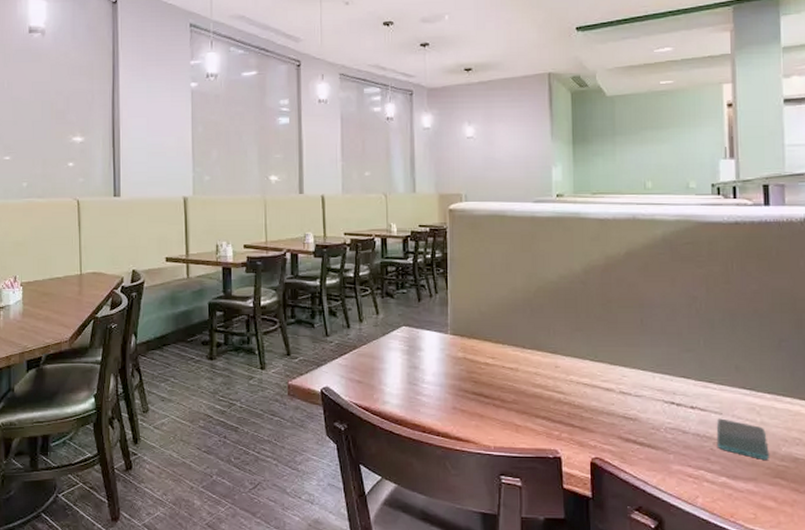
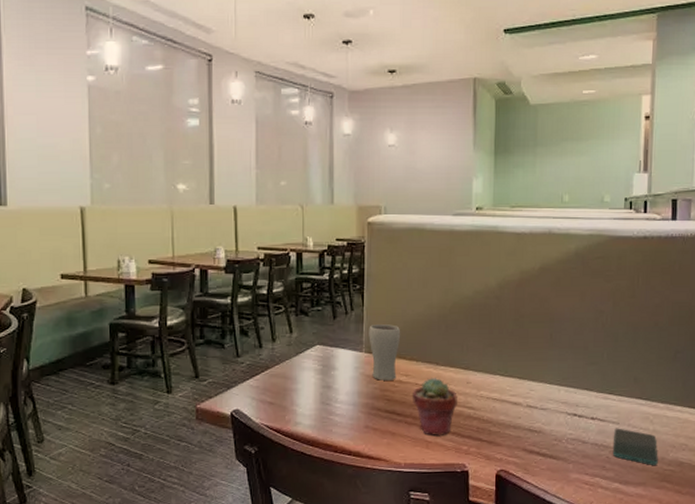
drinking glass: none [453,307,486,362] -> present [369,324,401,380]
potted succulent: none [499,361,546,419] -> present [412,378,457,436]

